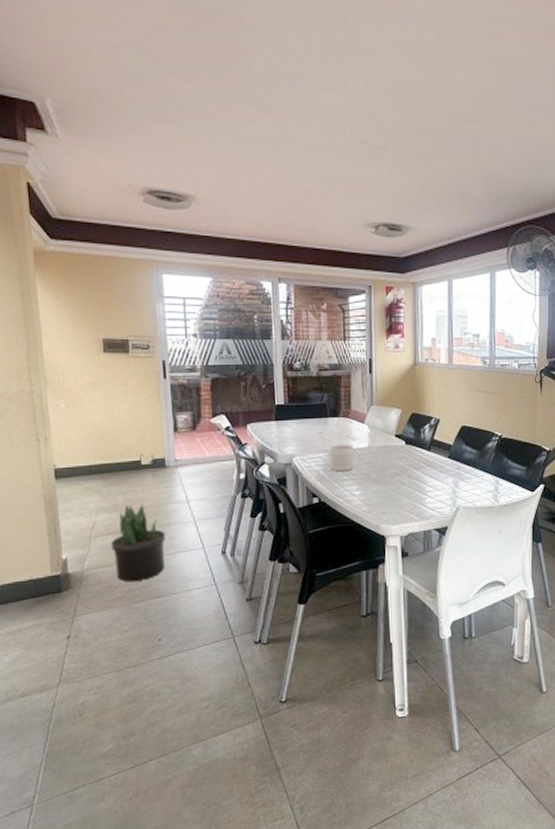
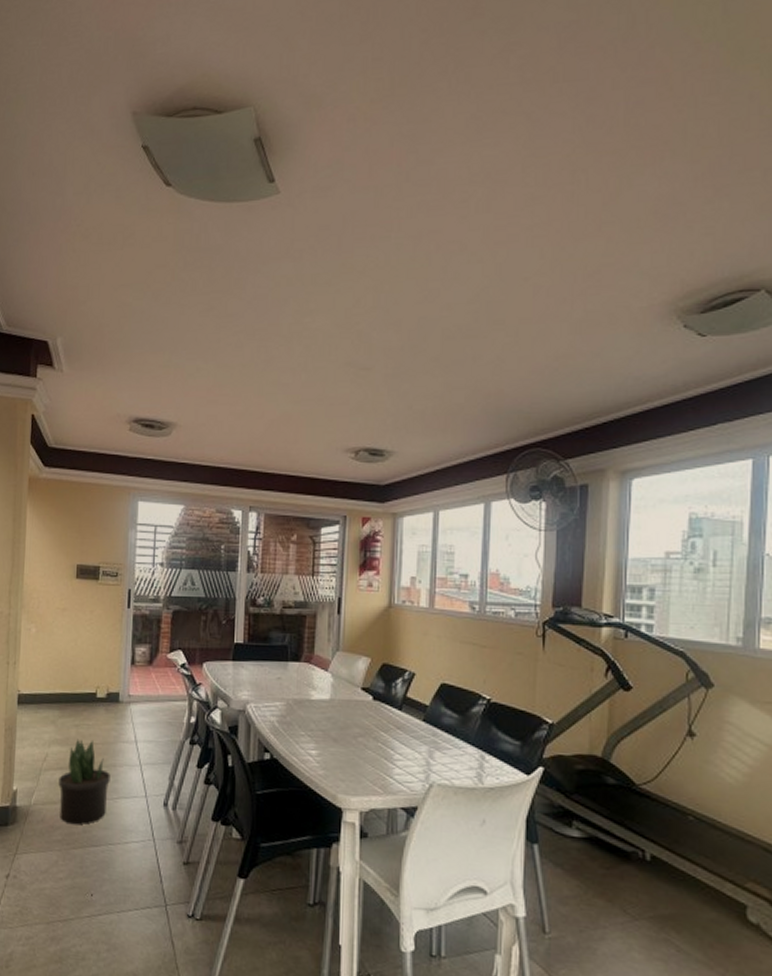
mug: present [329,445,361,472] -> none [286,694,321,726]

